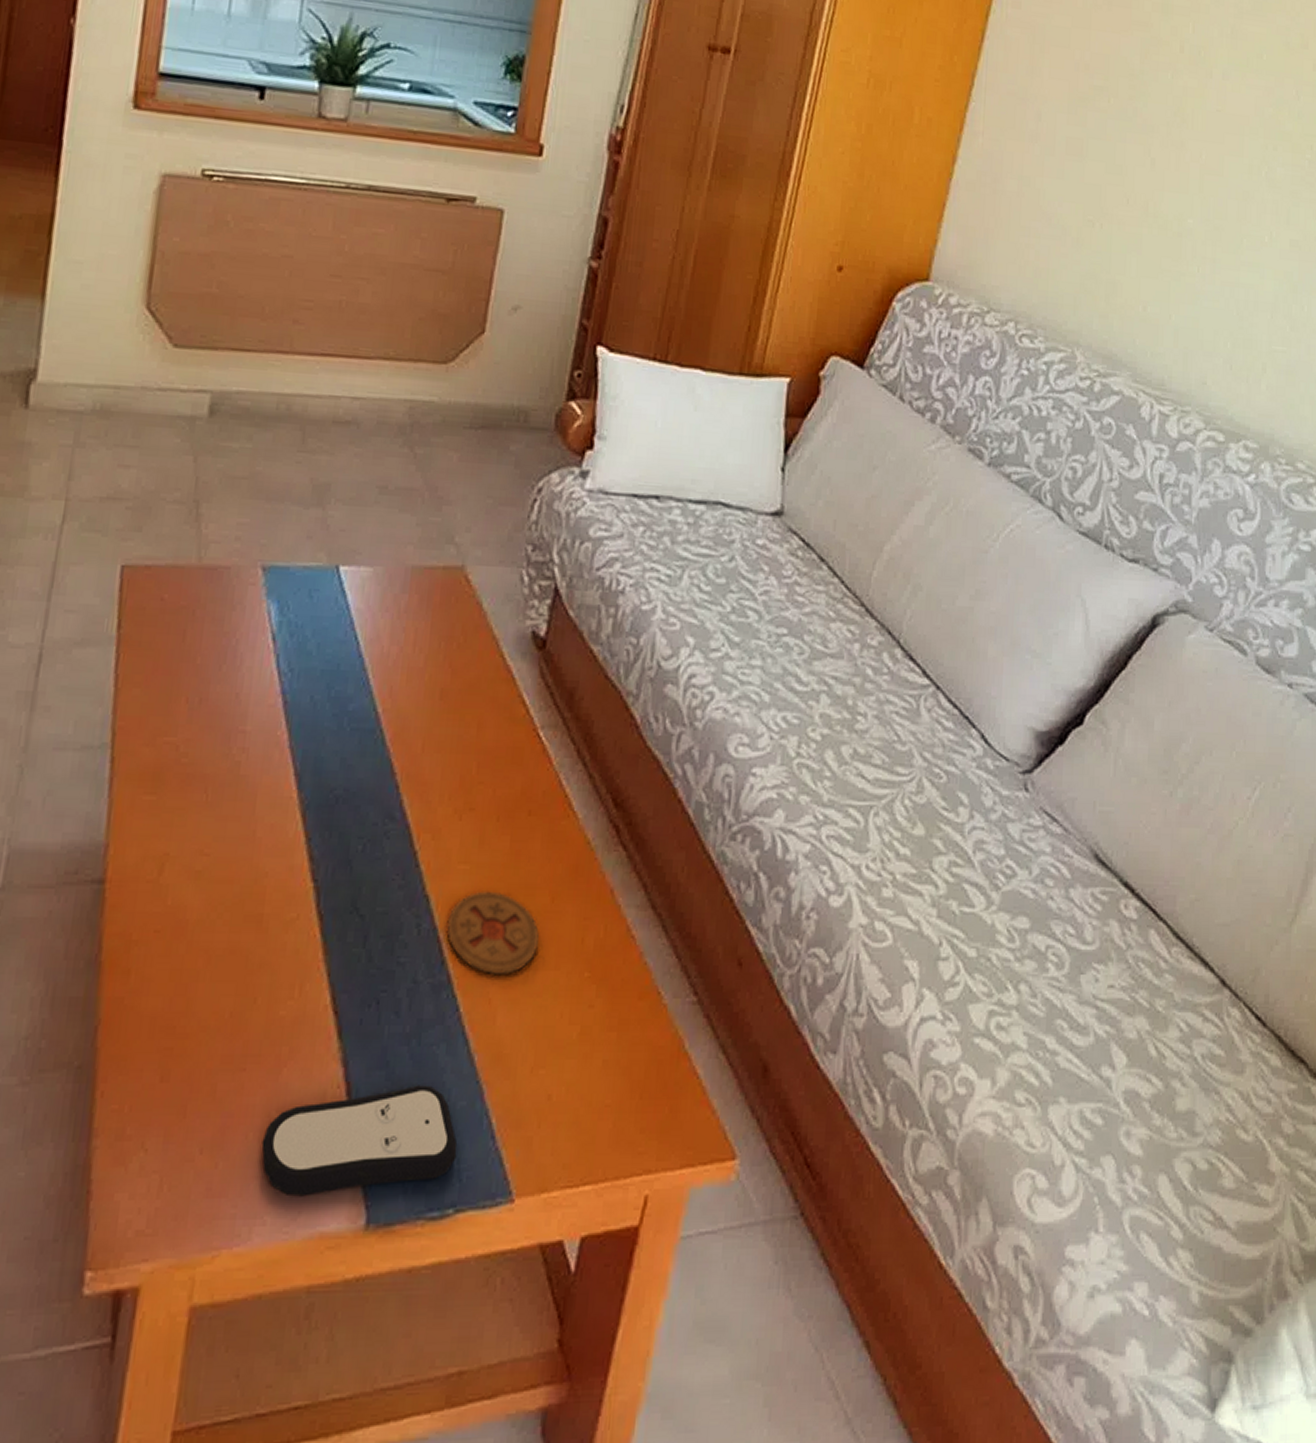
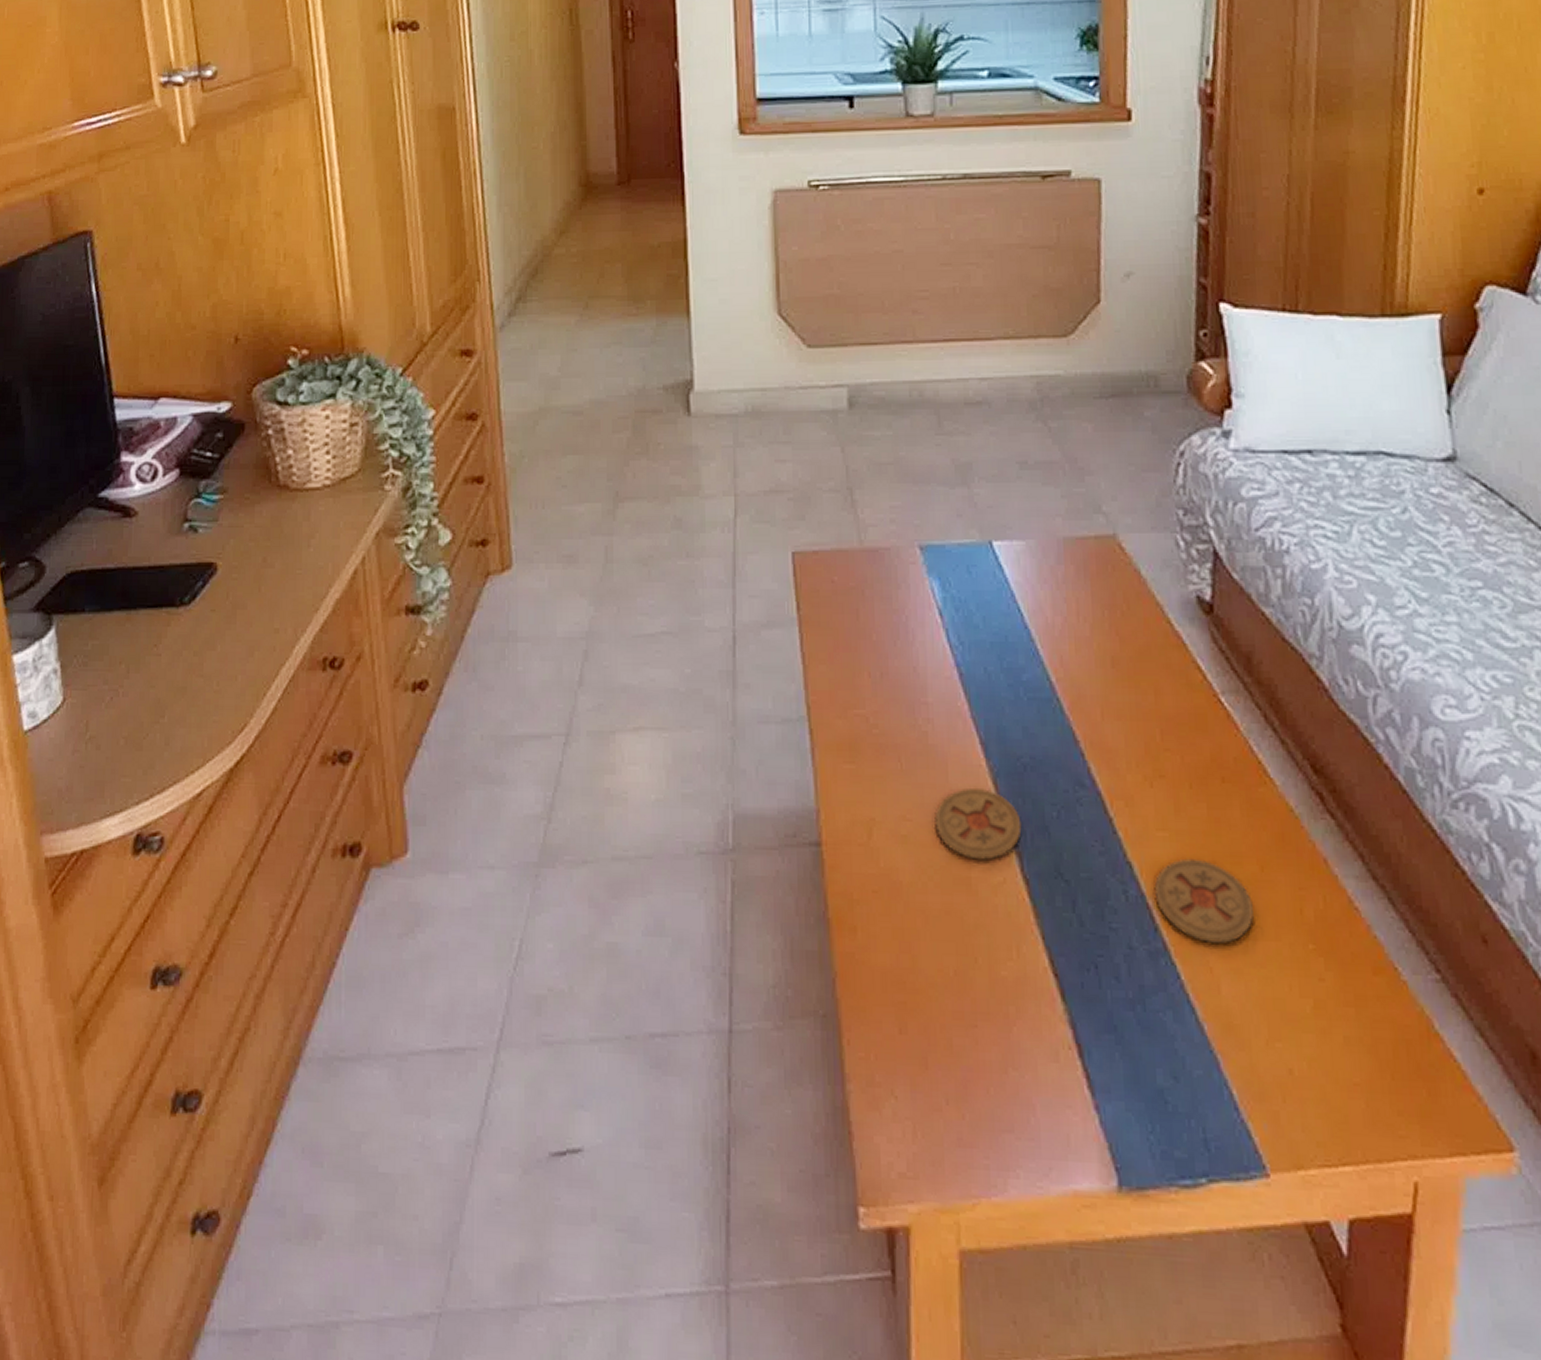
coaster: none [233,821,325,896] -> present [935,789,1022,860]
remote control: present [261,1085,458,1197] -> none [1003,1050,1201,1154]

